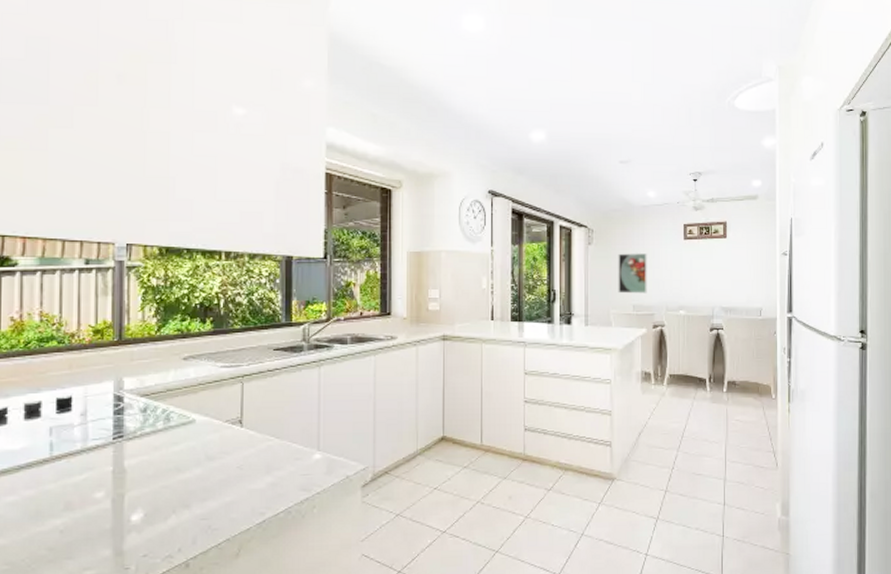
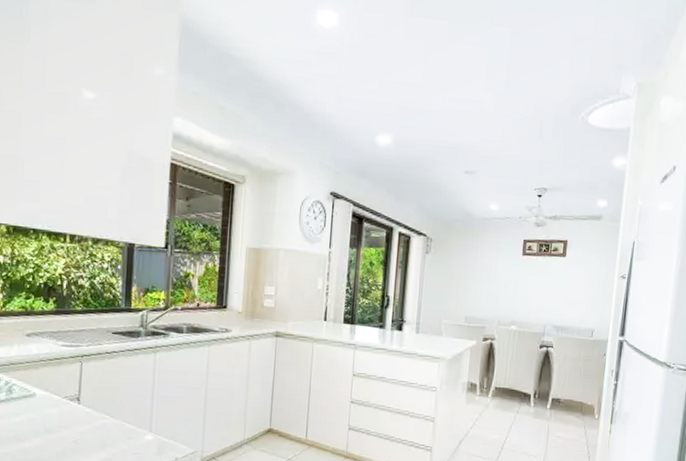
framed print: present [618,253,647,294] -> none [451,264,484,306]

